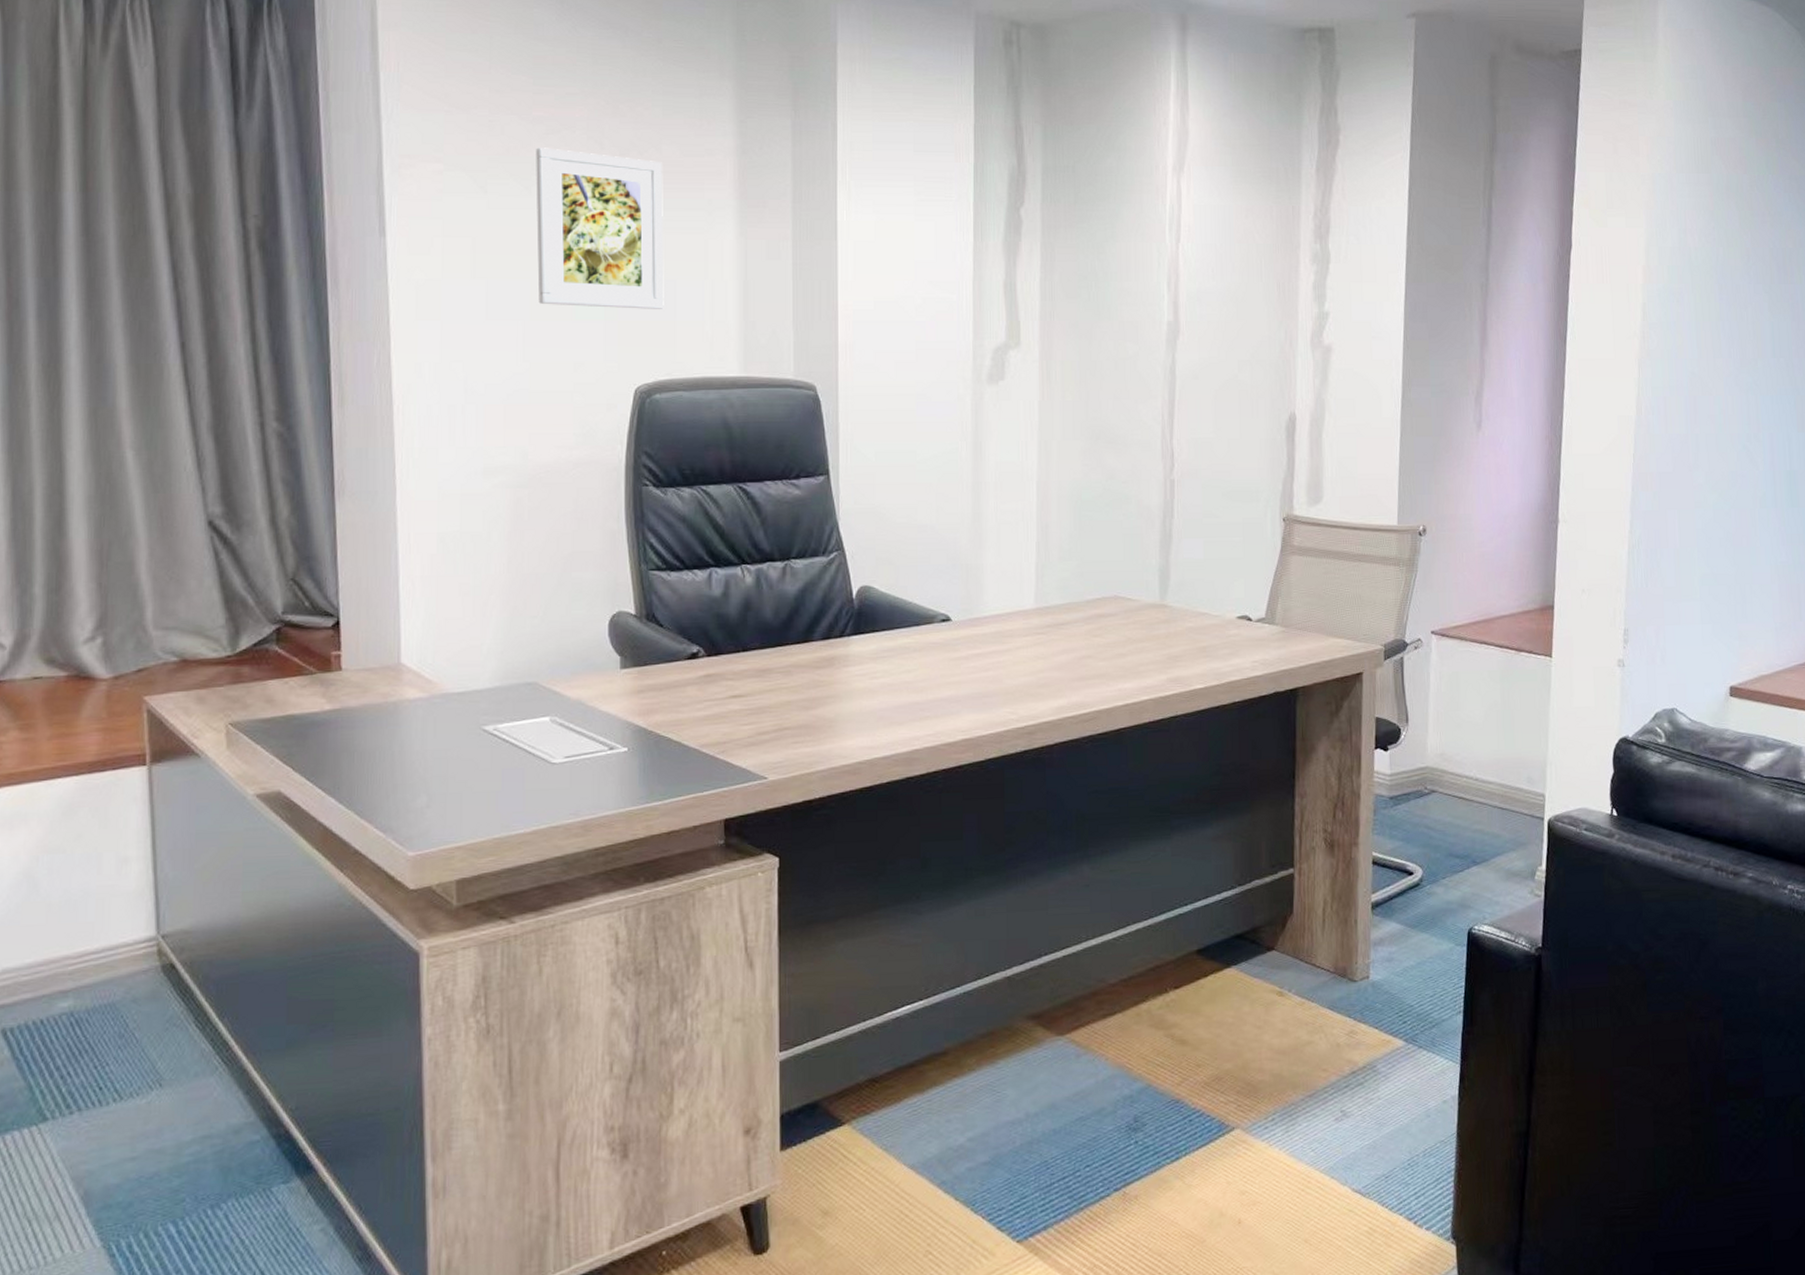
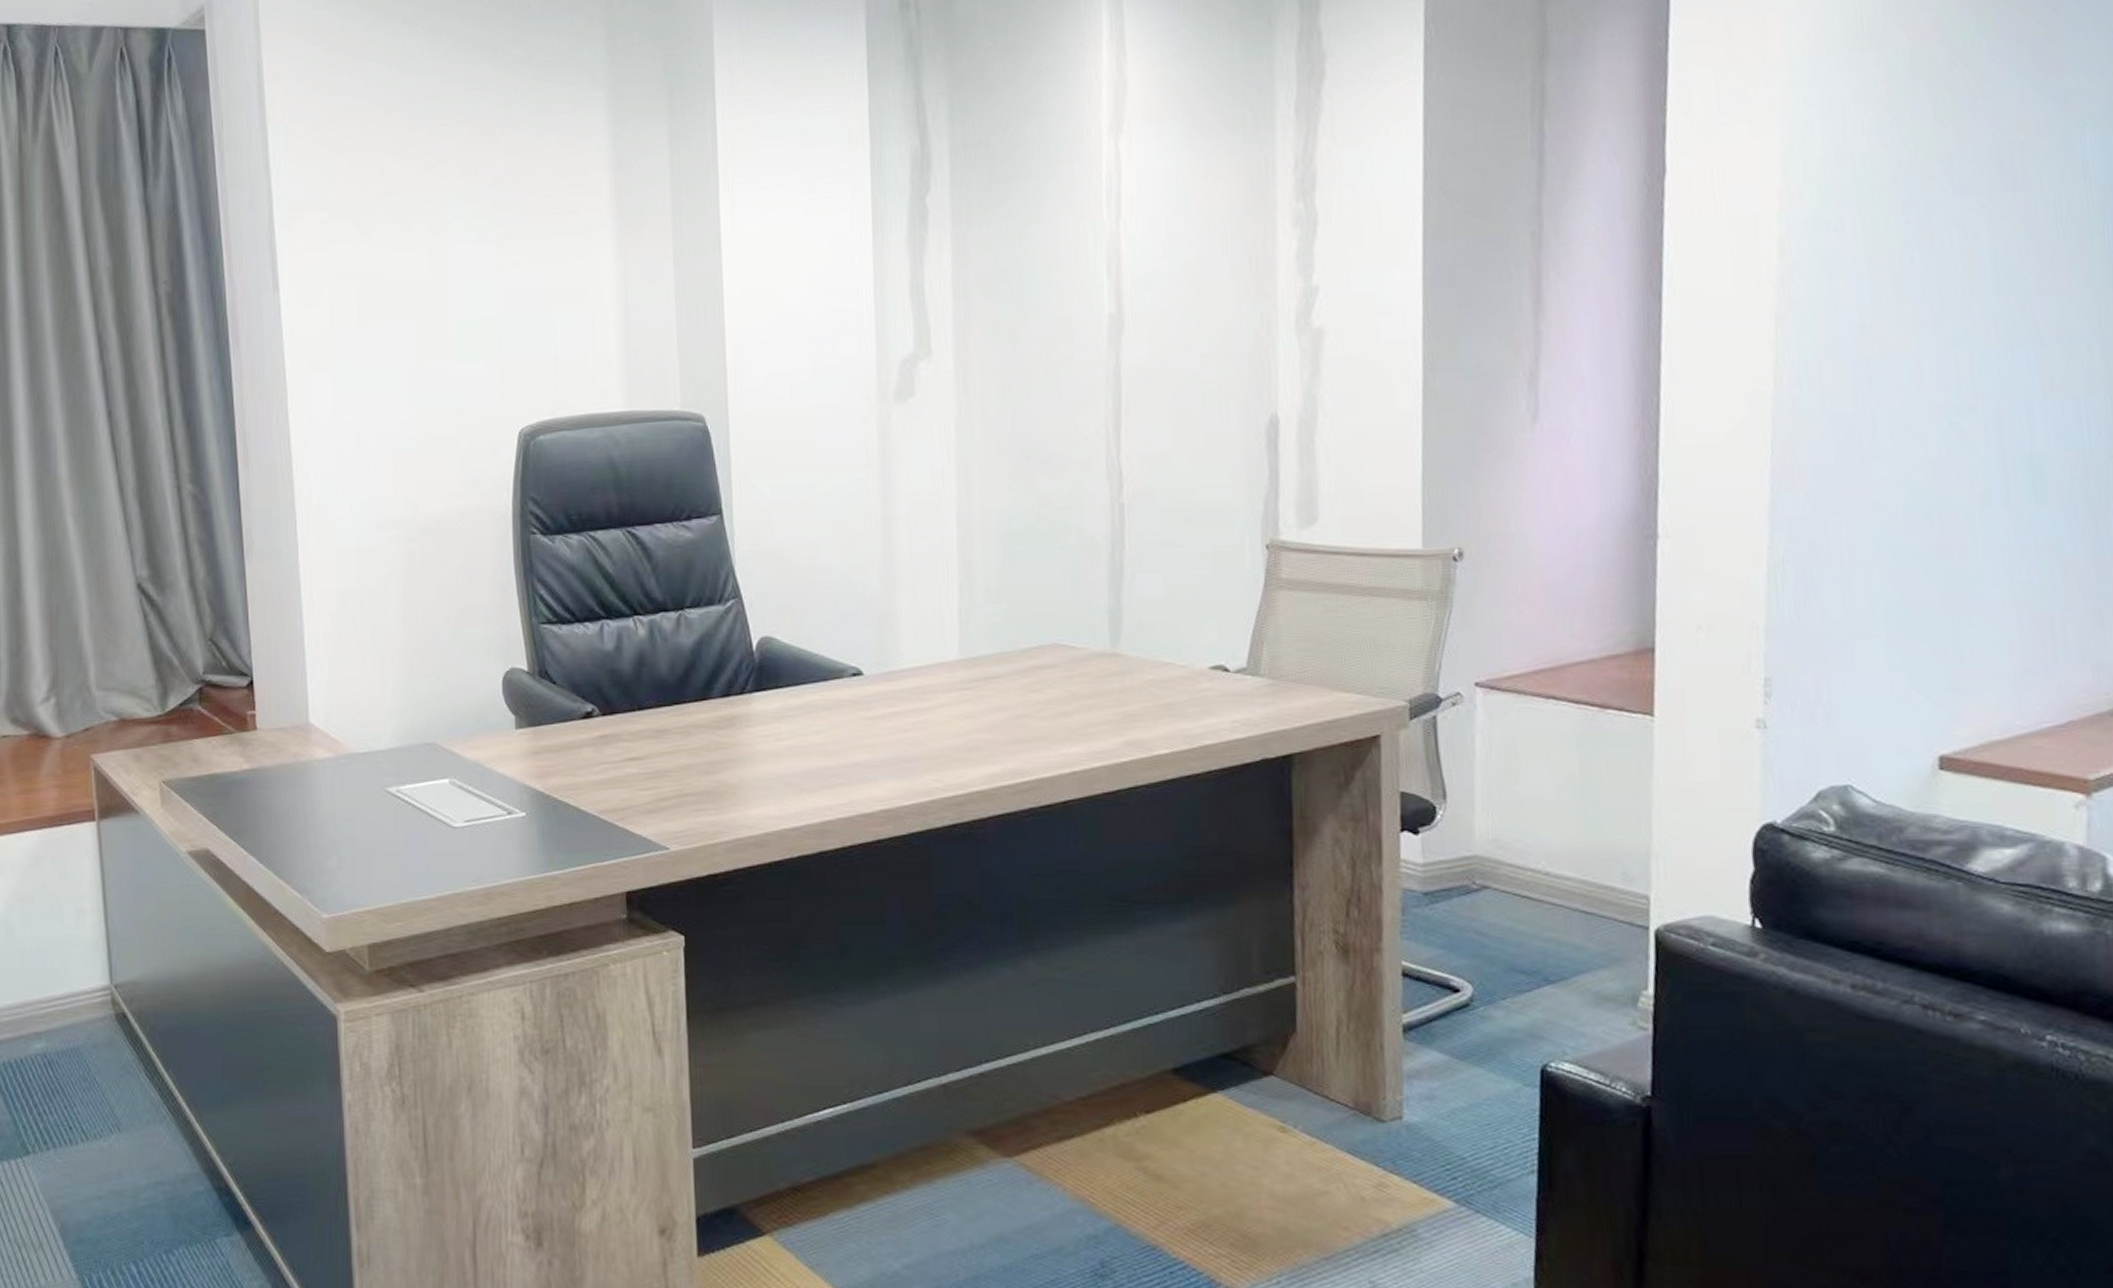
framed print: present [536,147,664,309] -> none [414,184,545,349]

